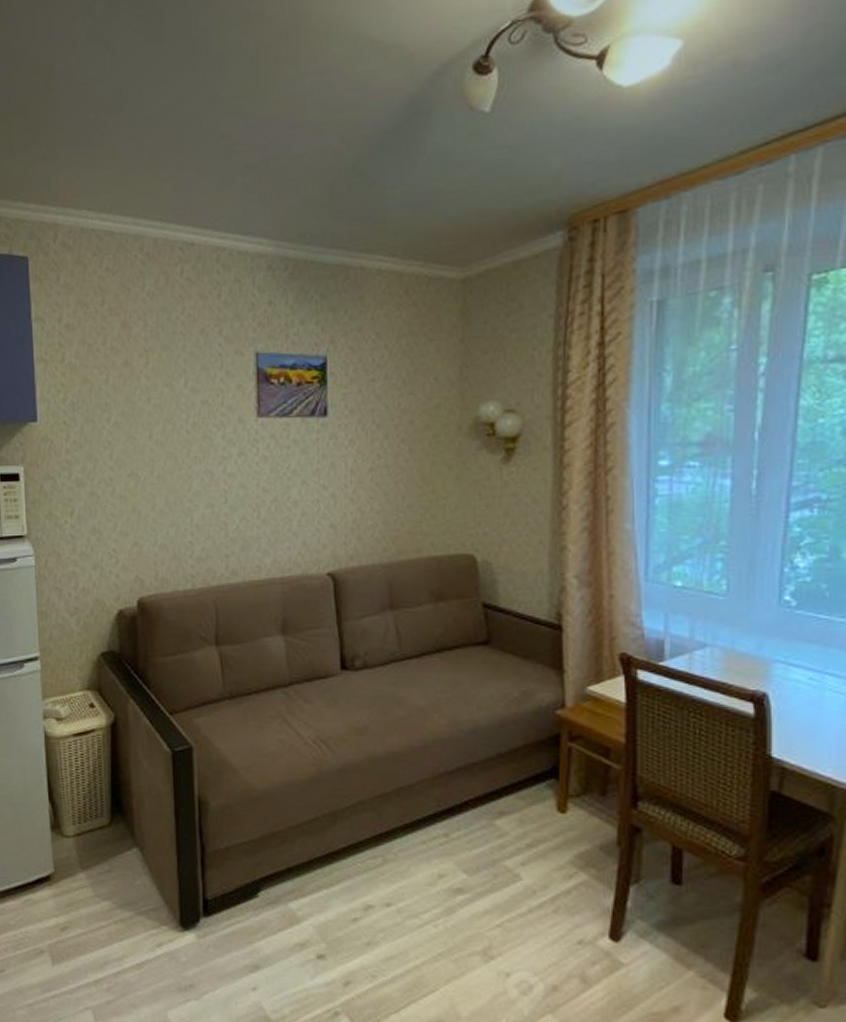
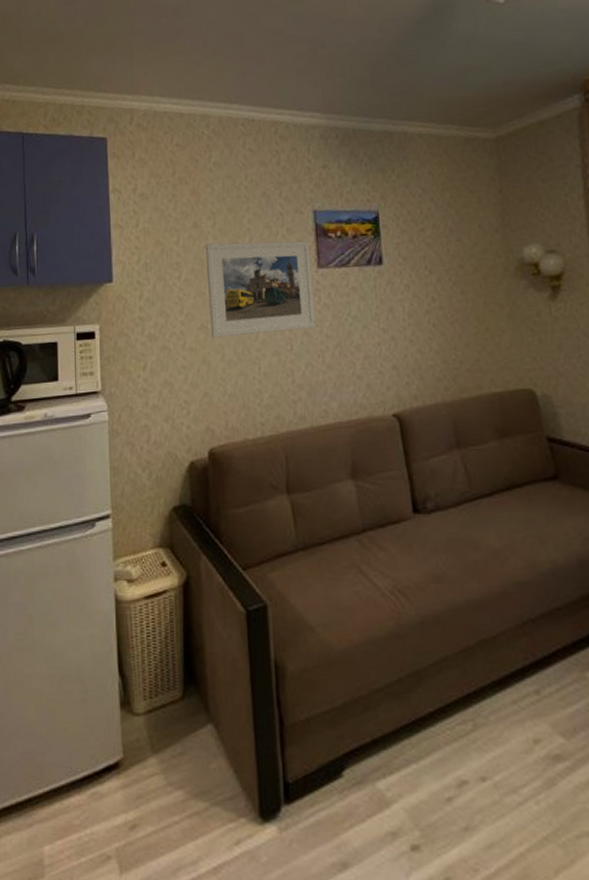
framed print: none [136,384,253,487] -> present [205,240,316,339]

